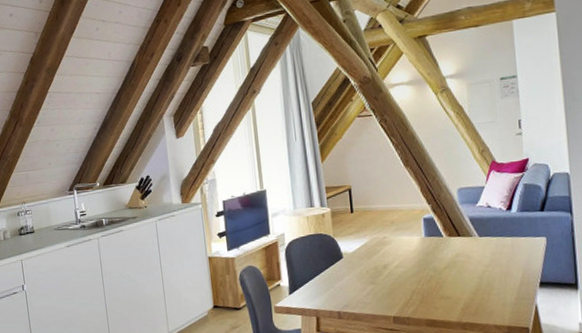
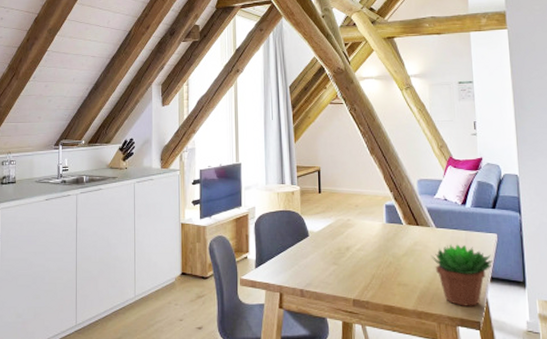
succulent plant: none [474,252,542,314] -> present [430,244,493,306]

